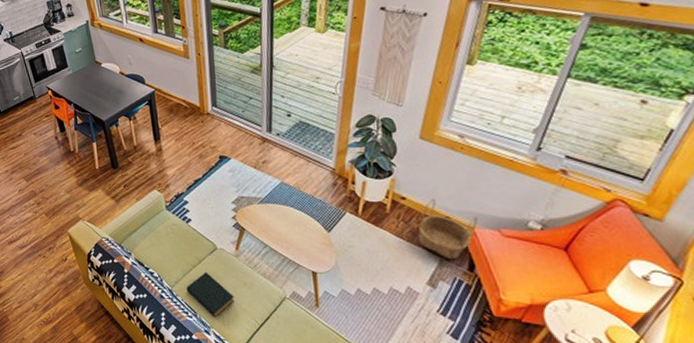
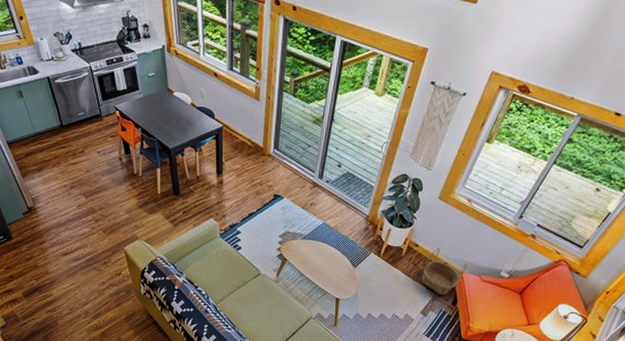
hardback book: present [186,271,234,318] -> none [229,292,269,331]

